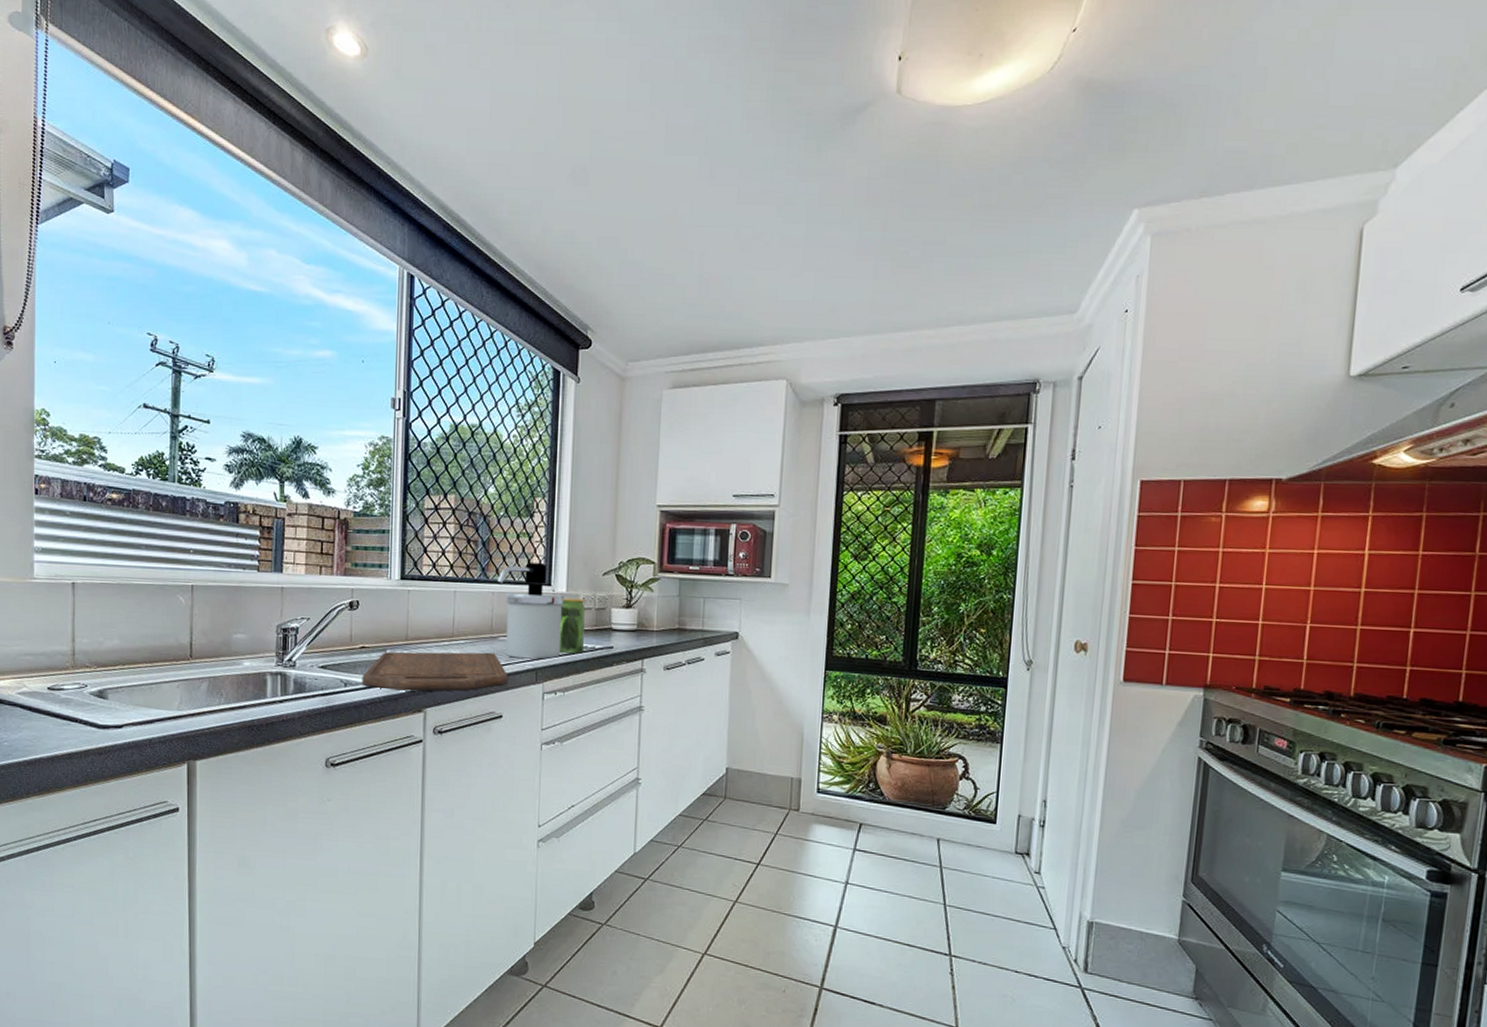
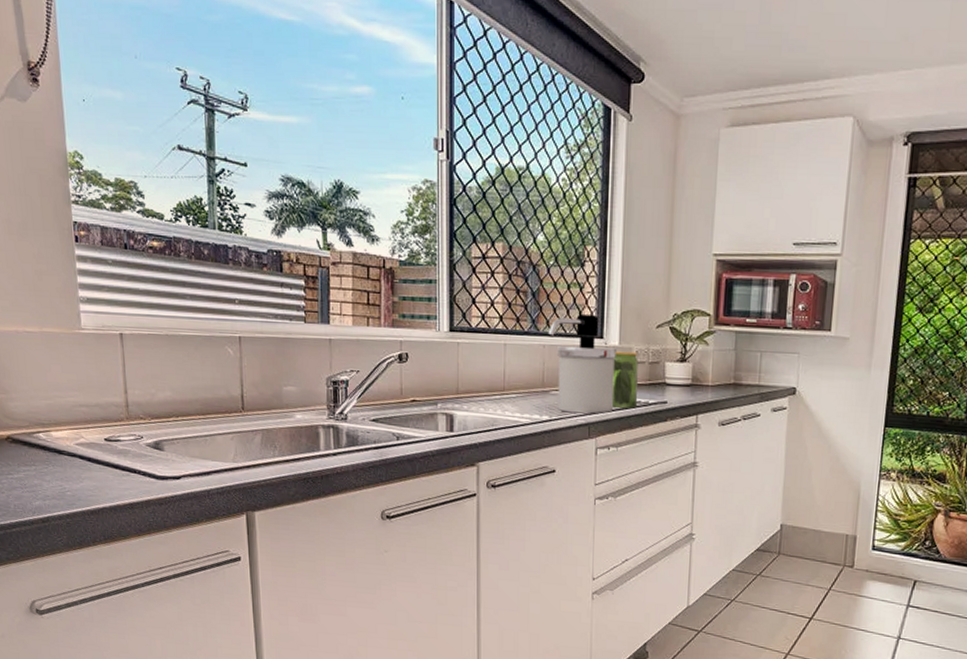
cutting board: present [362,651,509,692] -> none [414,405,561,446]

